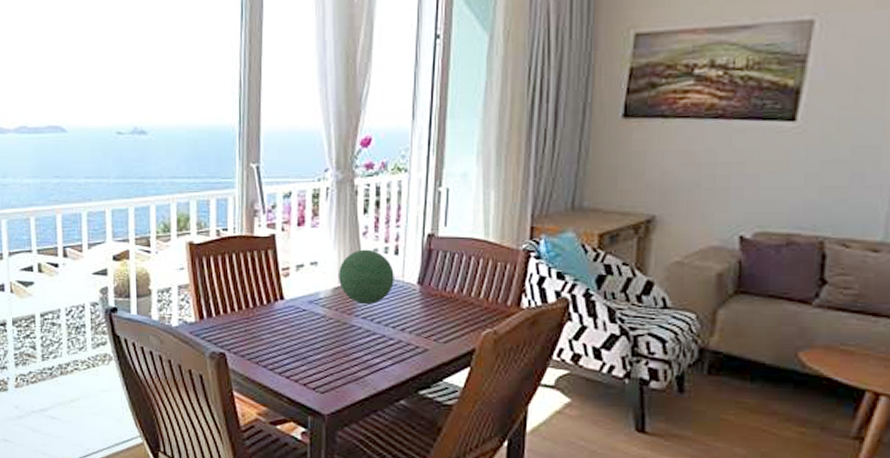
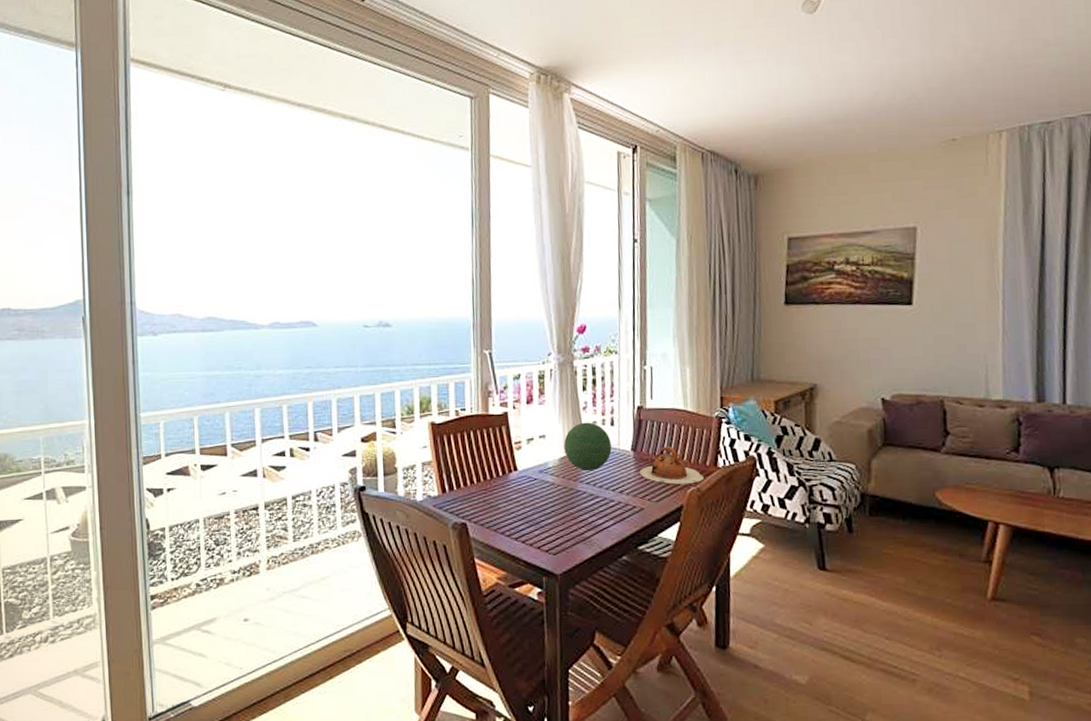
teapot: none [426,281,503,326] -> present [640,446,704,485]

